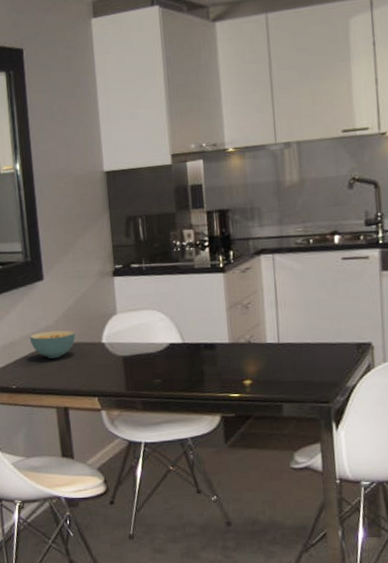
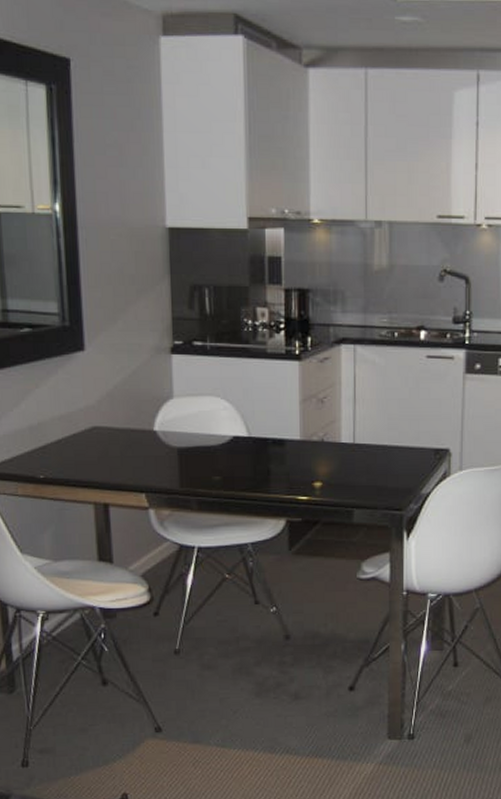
cereal bowl: present [29,330,76,358] -> none [63,413,123,445]

